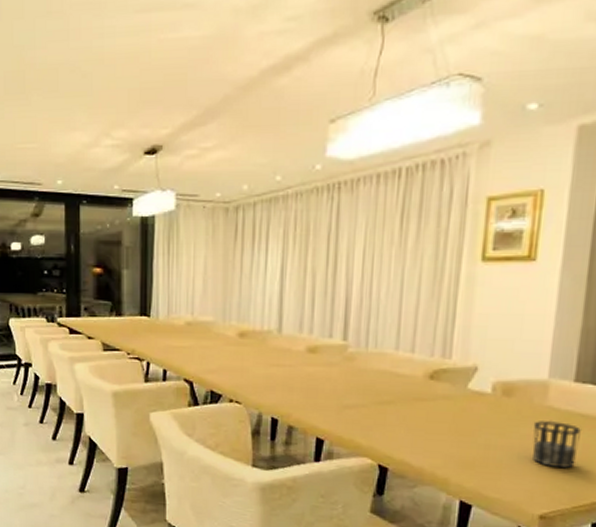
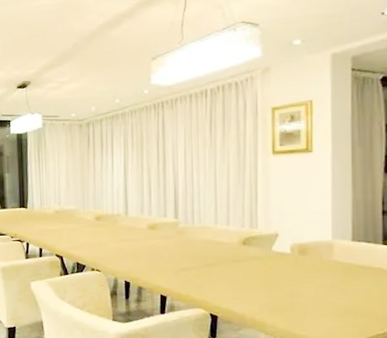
cup: present [532,420,581,469] -> none [325,271,361,309]

